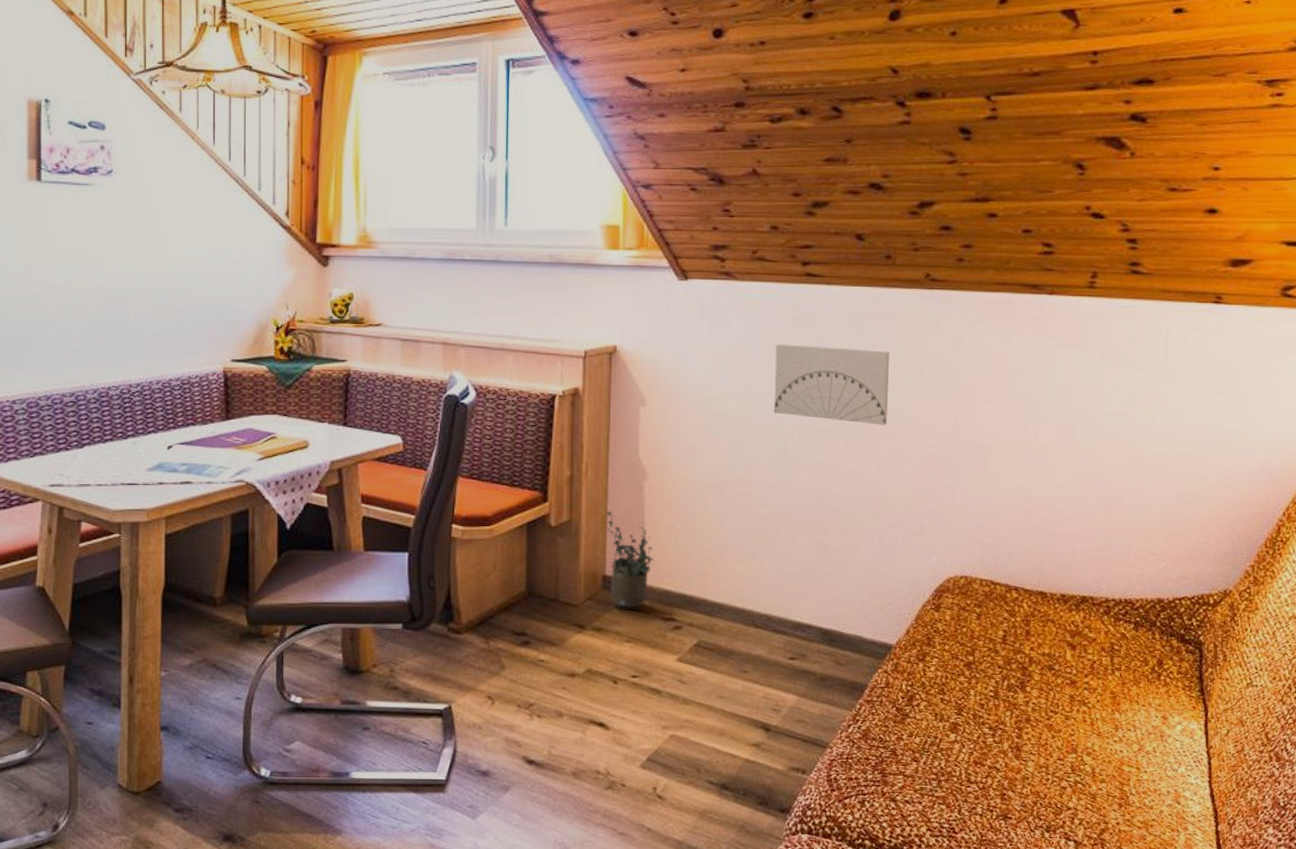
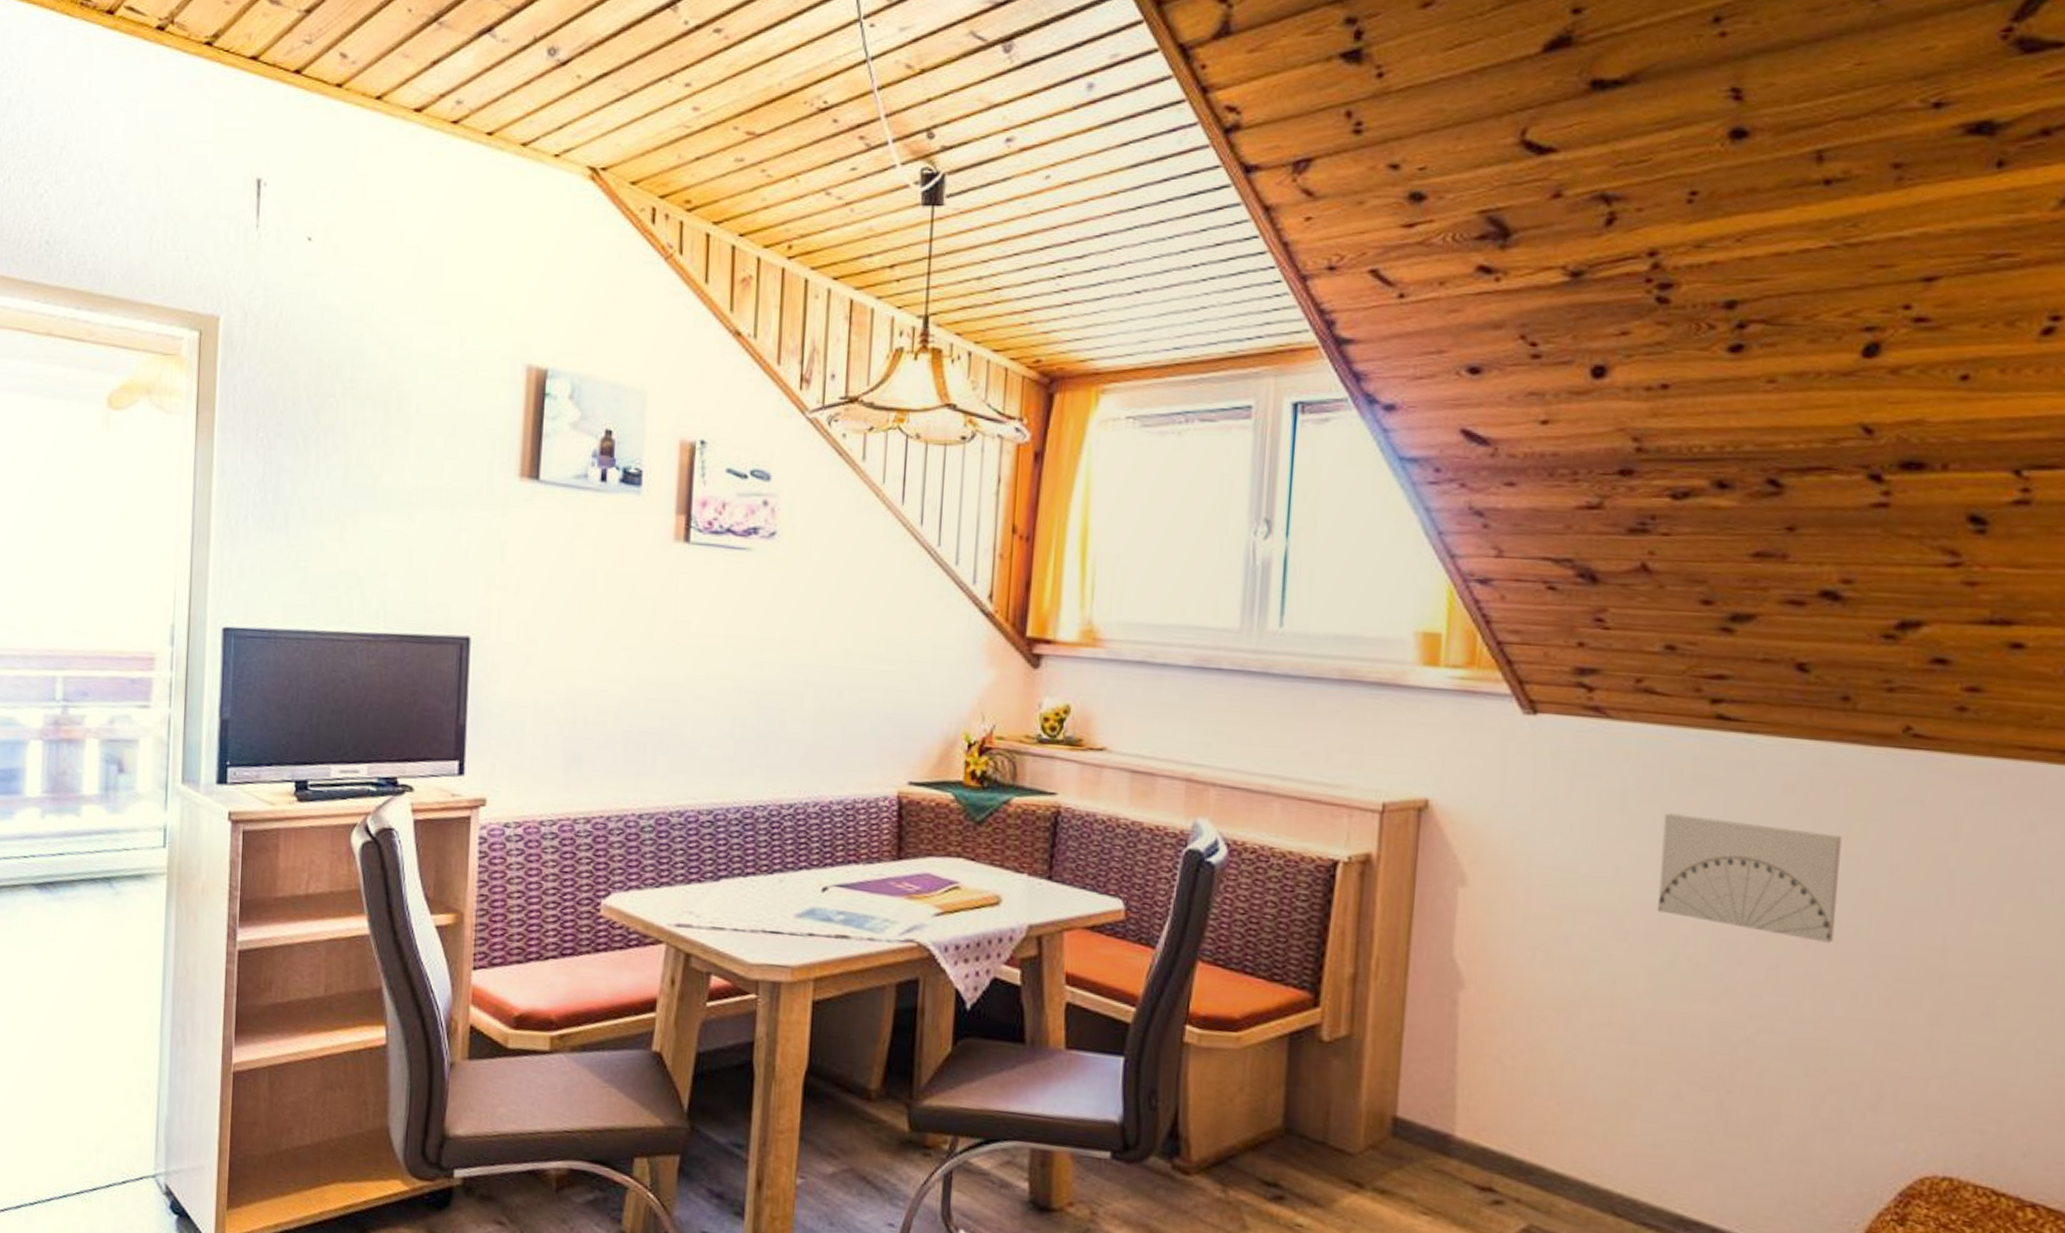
potted plant: present [606,511,654,610] -> none [1402,1027,1469,1170]

